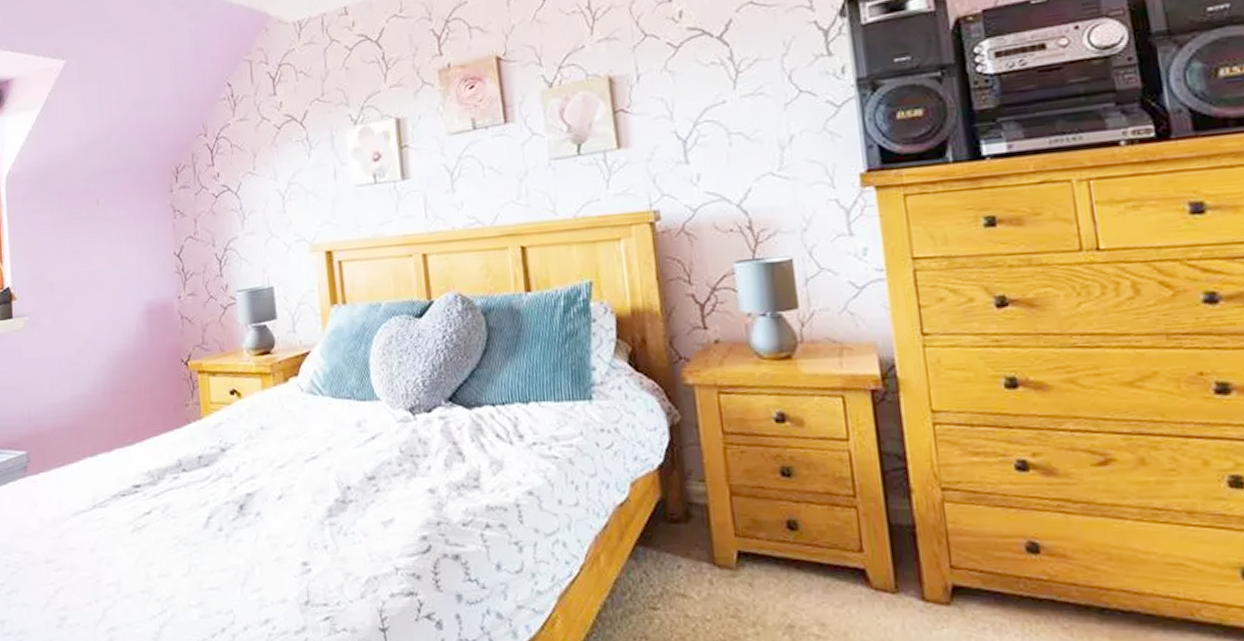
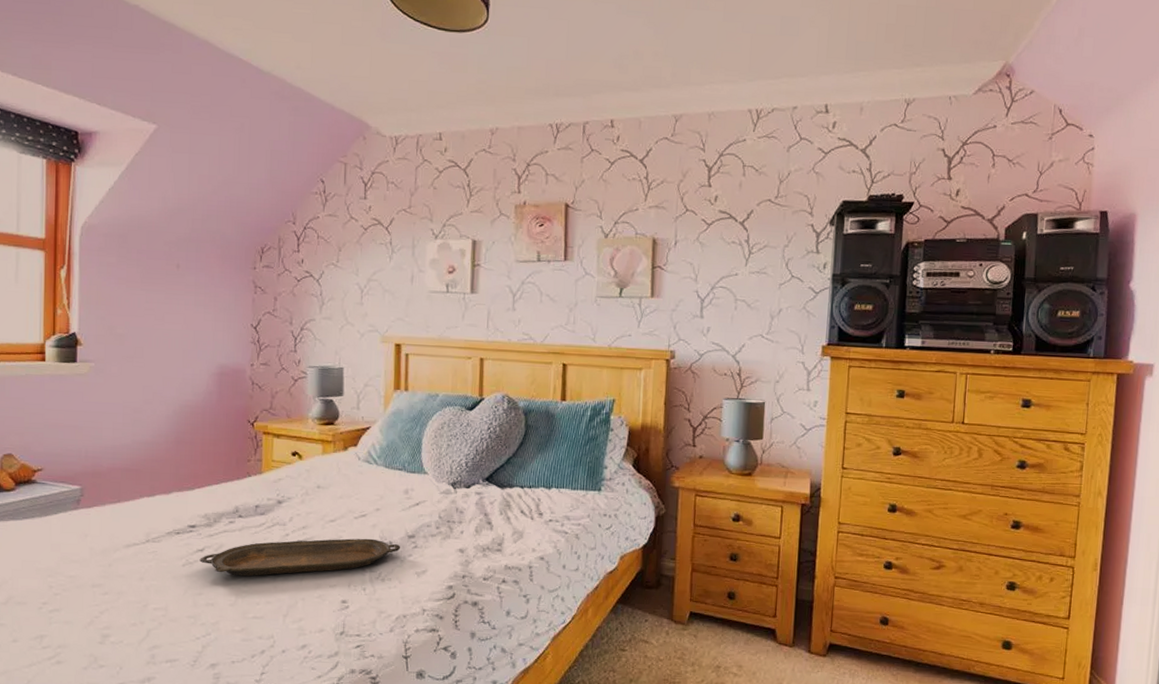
serving tray: none [147,484,361,541] -> present [199,538,401,577]

